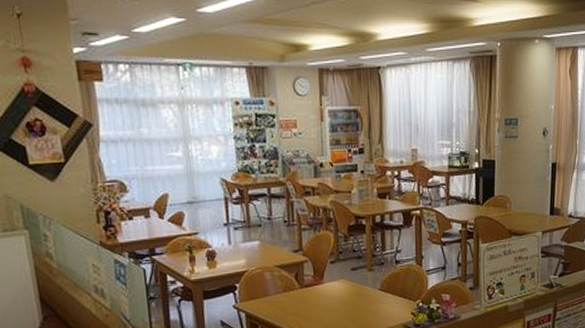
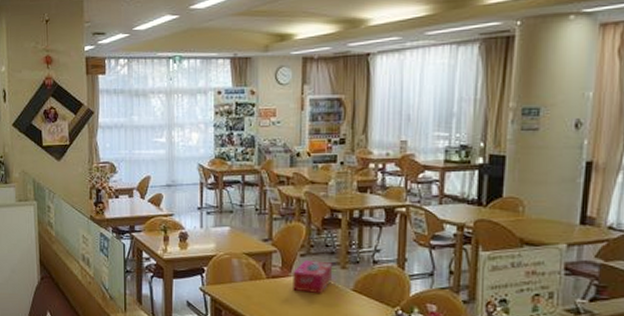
tissue box: none [325,266,362,297] -> present [293,260,333,294]

